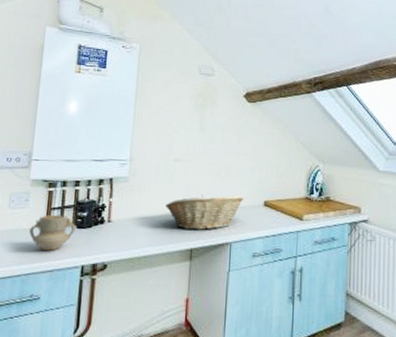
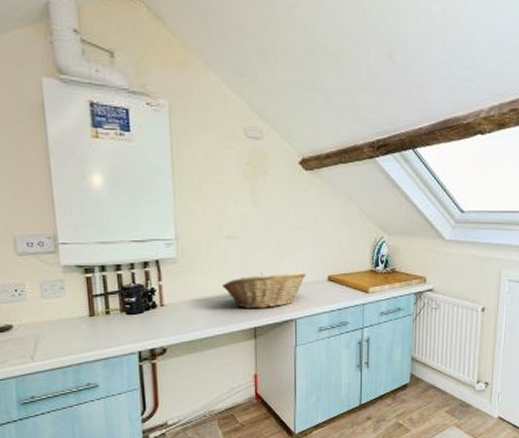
mug: present [29,214,76,251] -> none [72,301,125,339]

